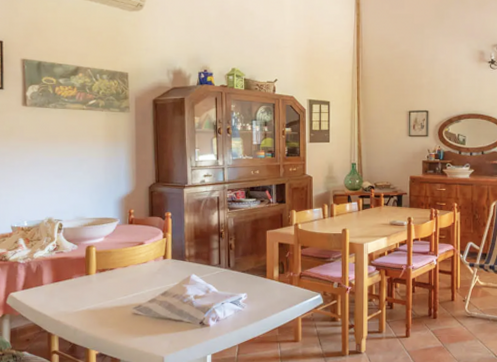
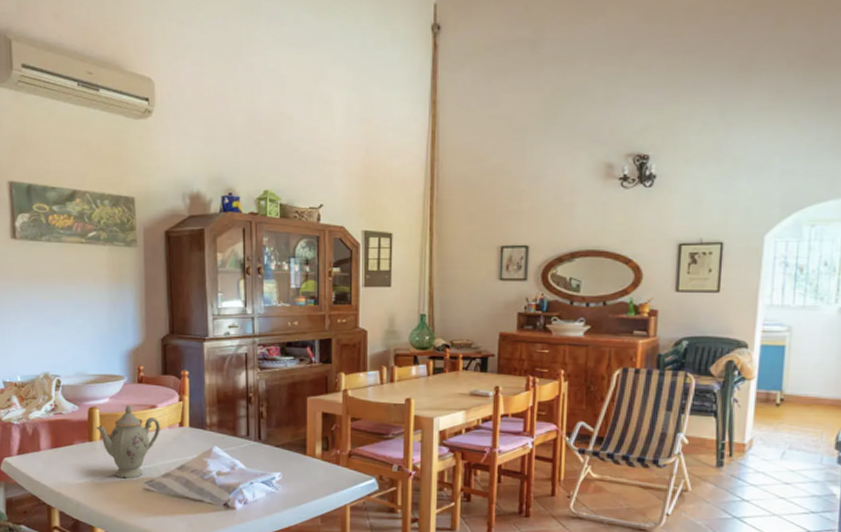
teapot: none [92,242,147,306] -> present [96,404,160,479]

